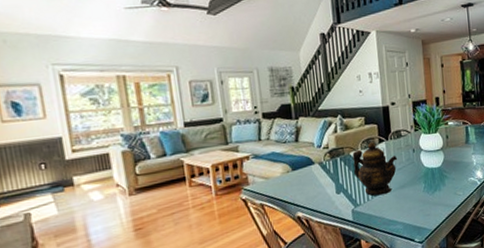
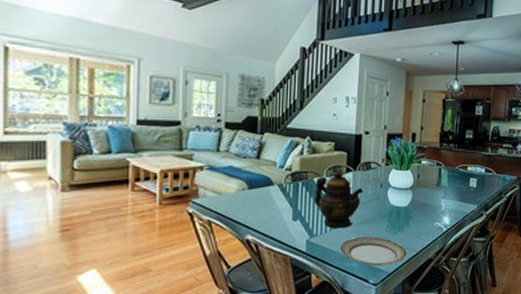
plate: none [383,198,446,226] -> present [340,237,407,266]

